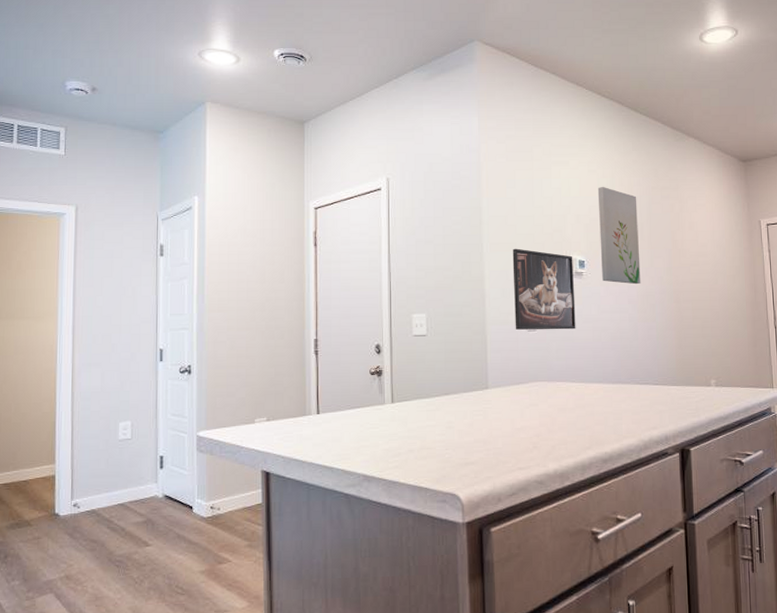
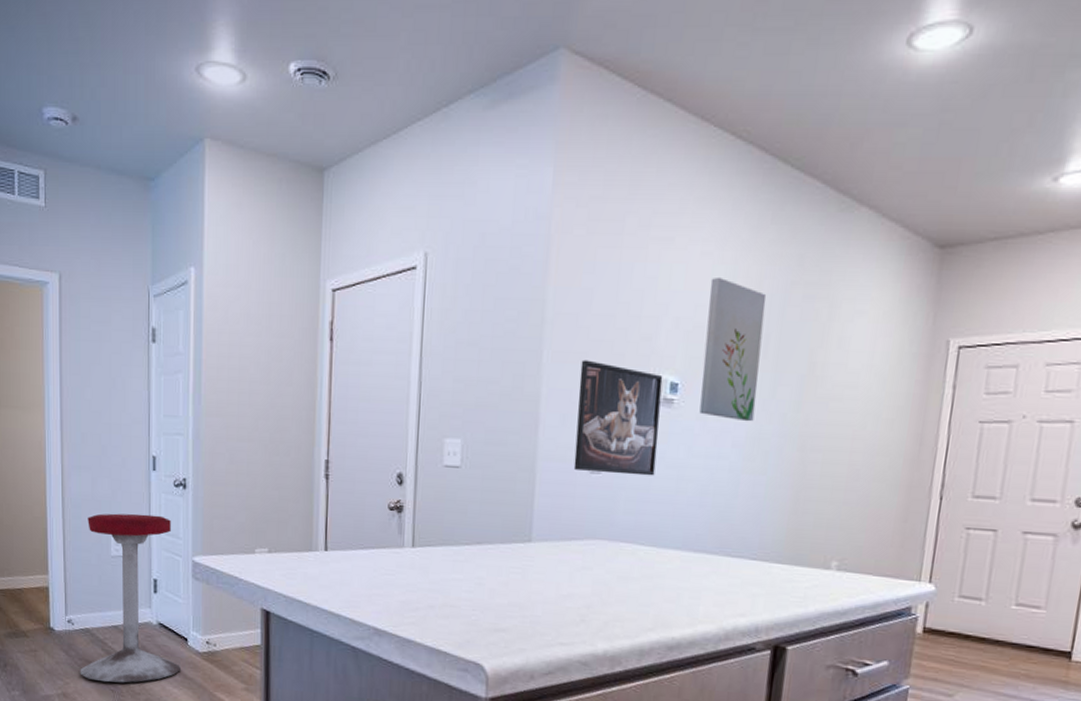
stool: none [84,399,186,559] -> present [80,513,180,683]

